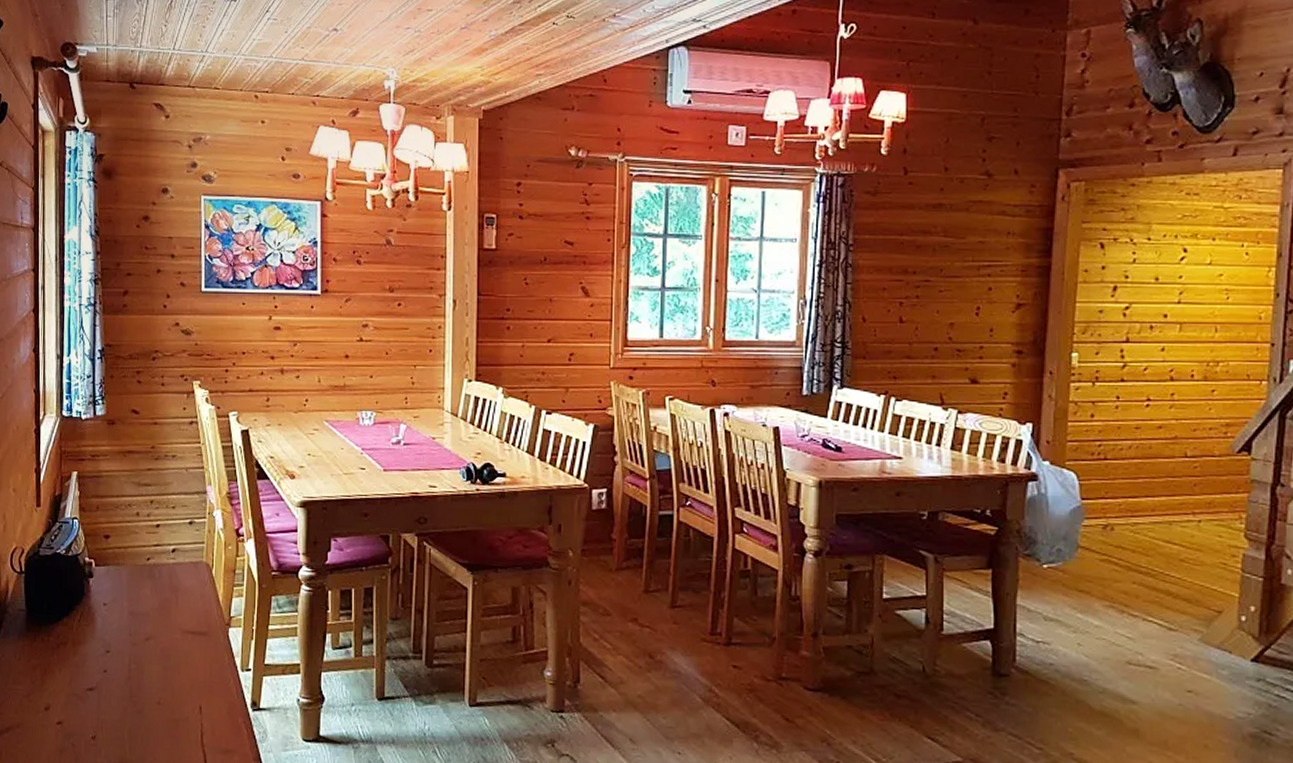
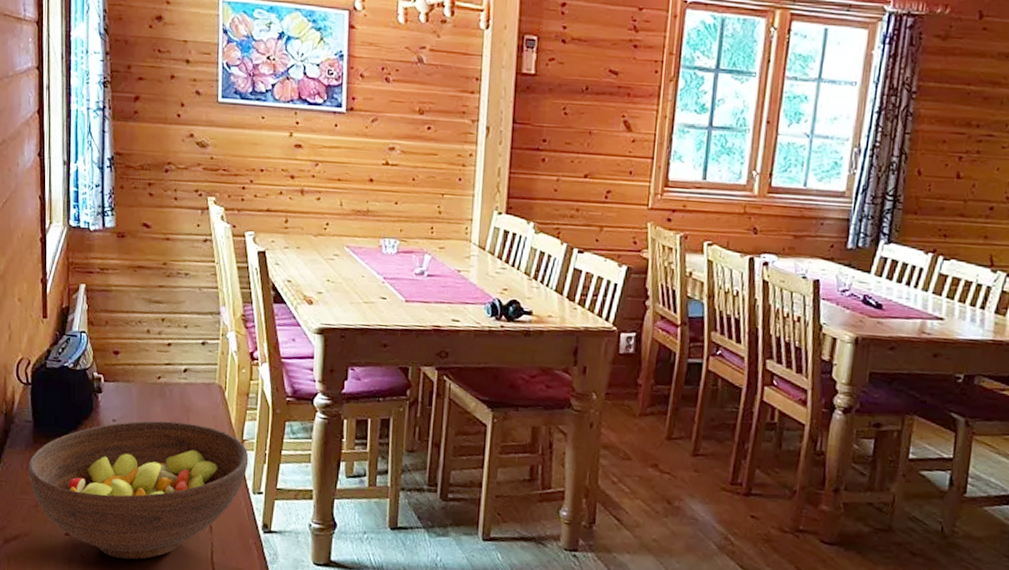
fruit bowl: none [21,602,237,746] -> present [28,420,249,560]

